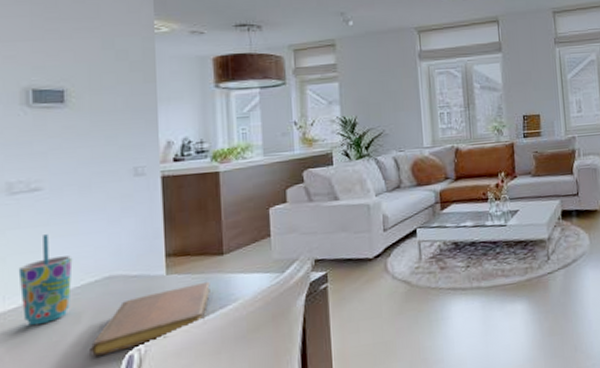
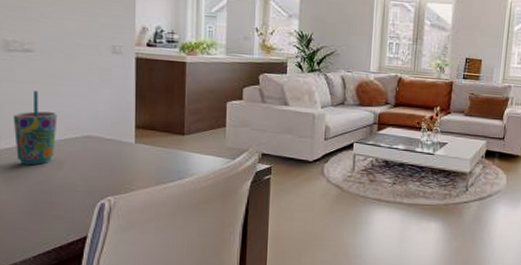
notebook: present [90,281,210,358] -> none [69,154,171,200]

